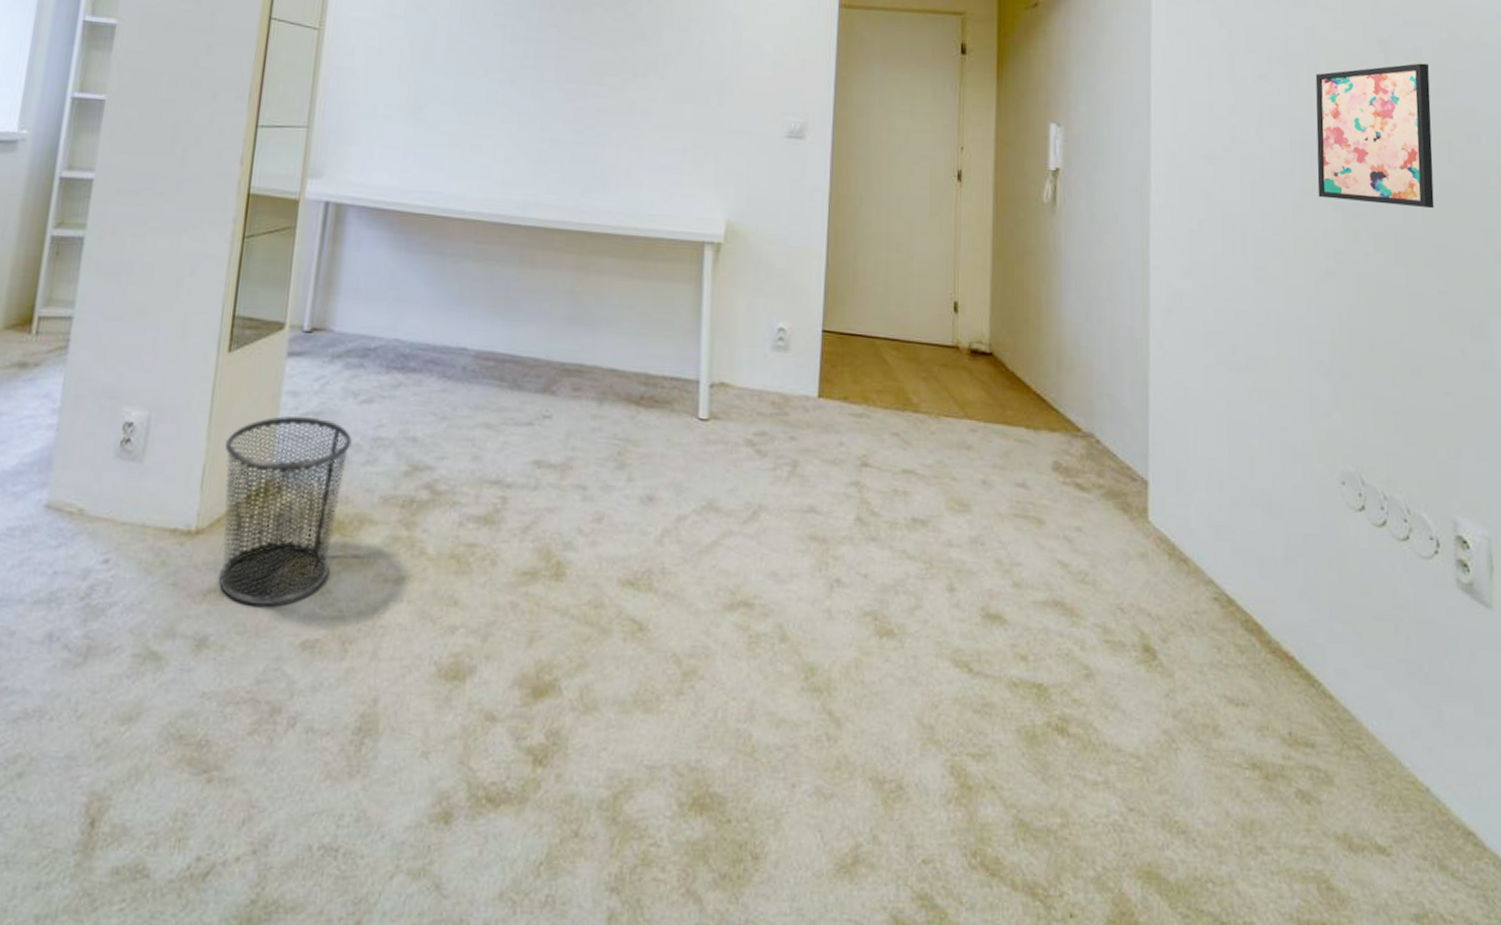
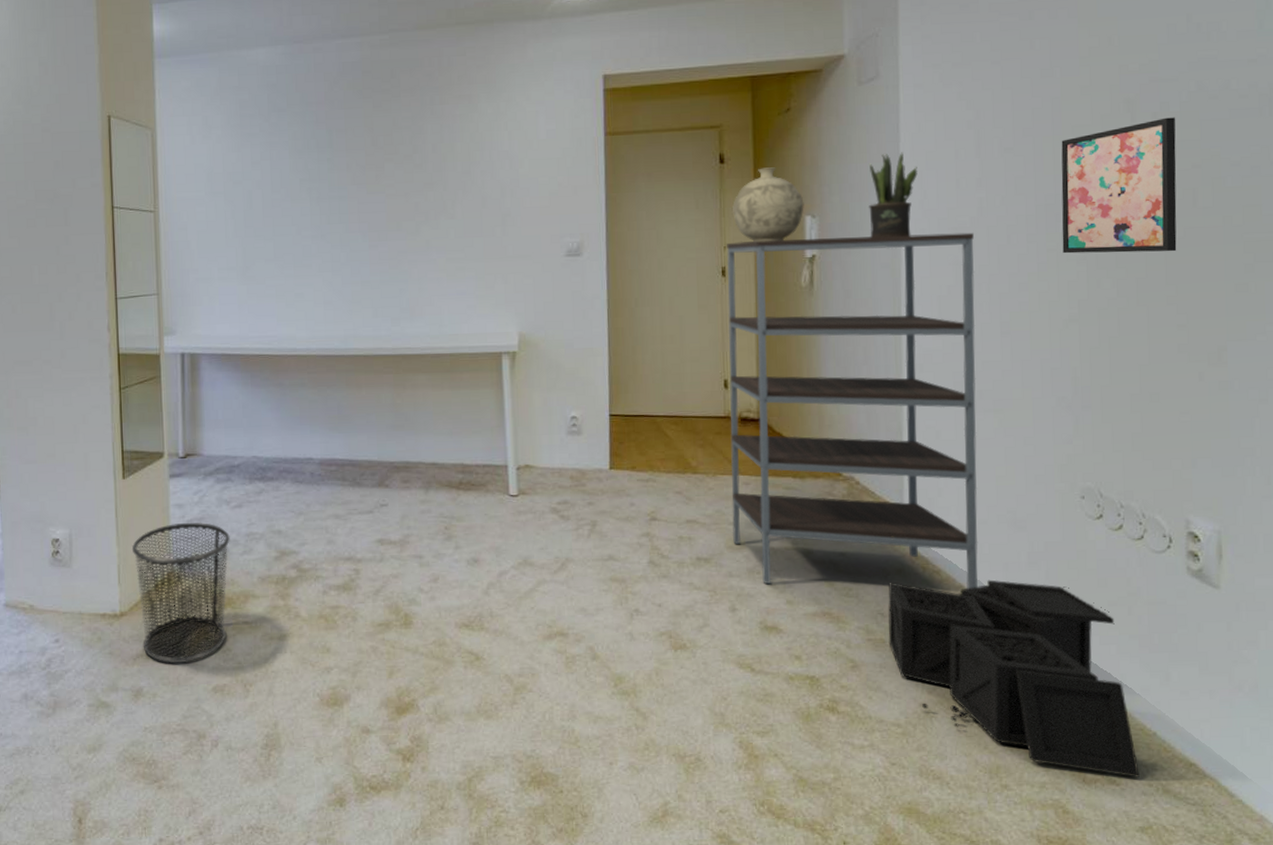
shelving unit: none [954,143,1230,585] -> present [726,232,978,589]
decorative vase: none [971,64,1049,148] -> present [732,167,804,242]
potted plant: none [1117,65,1169,159] -> present [868,152,918,238]
storage bin: none [1128,568,1412,847] -> present [888,579,1140,778]

